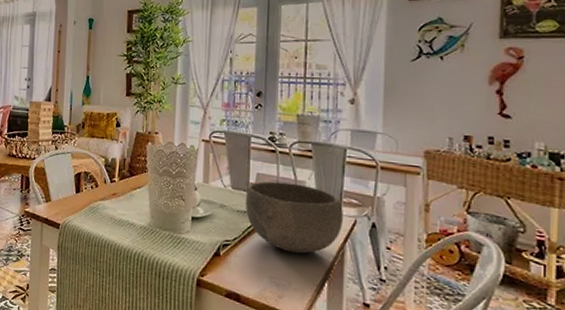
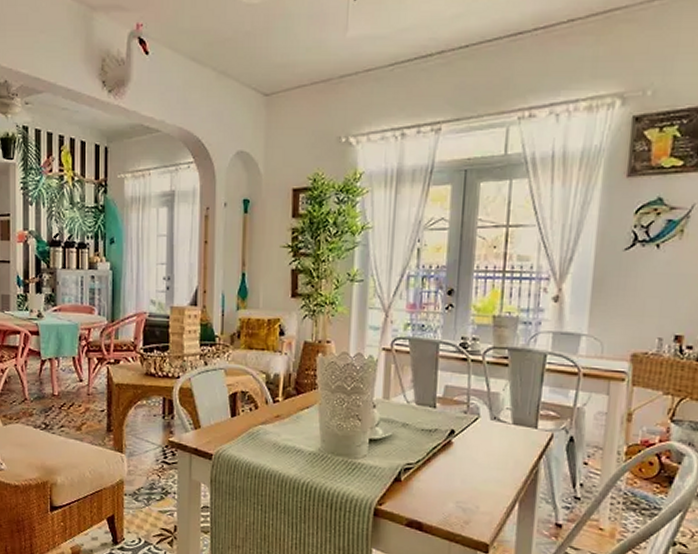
bowl: present [245,181,343,254] -> none [430,394,539,474]

